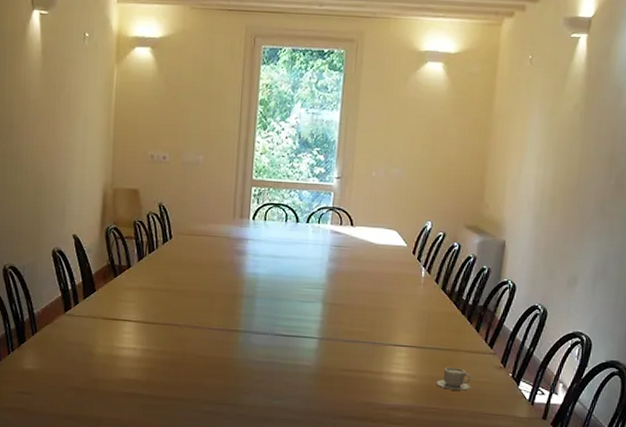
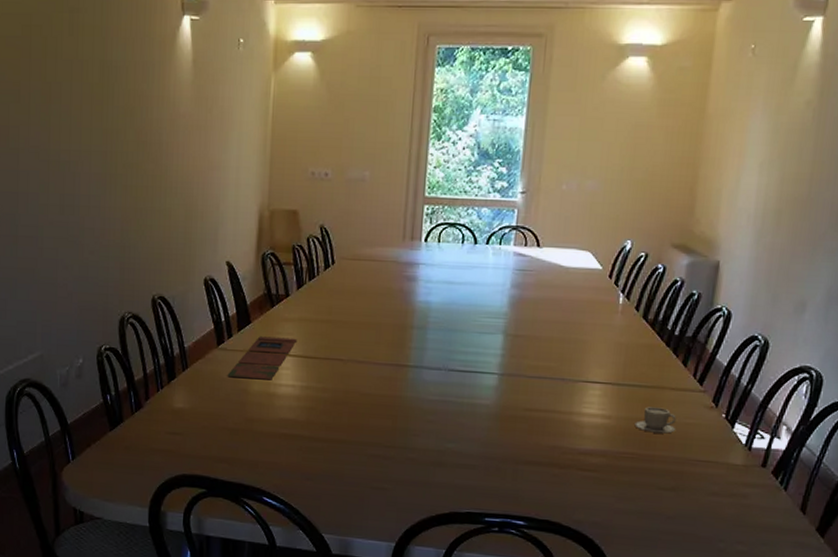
papers: none [74,303,139,344] -> present [227,336,298,380]

